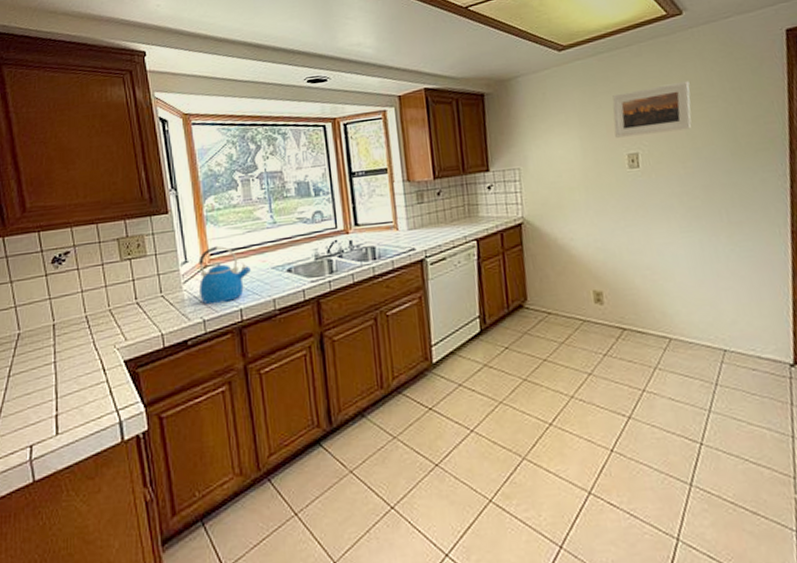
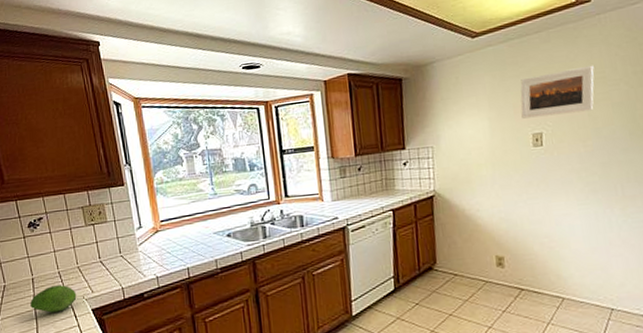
fruit: none [49,331,107,366] -> present [30,285,77,313]
kettle: present [198,245,251,305] -> none [151,213,196,264]

